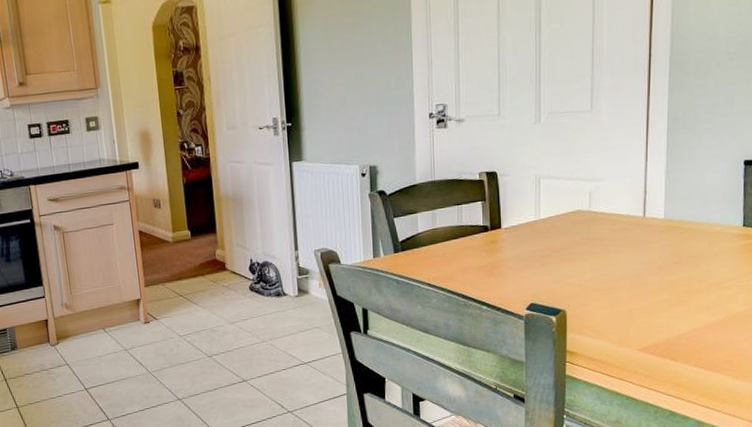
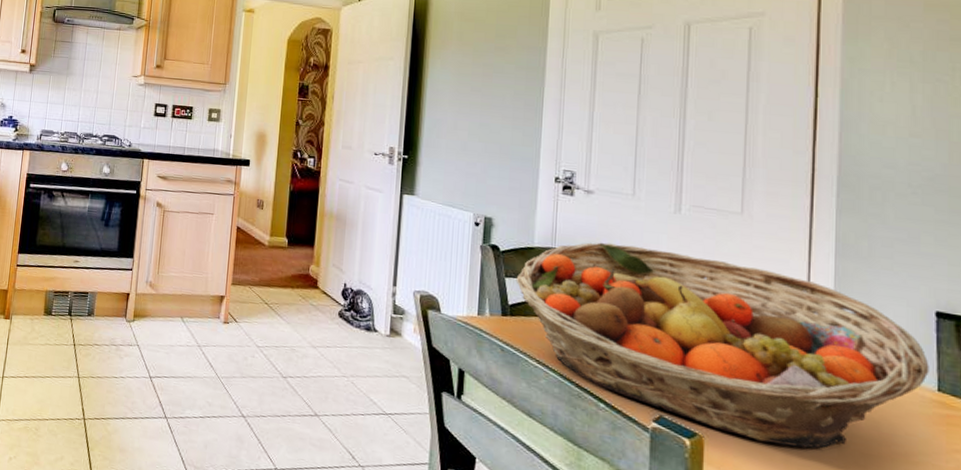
fruit basket: none [403,157,738,303] -> present [516,242,929,449]

